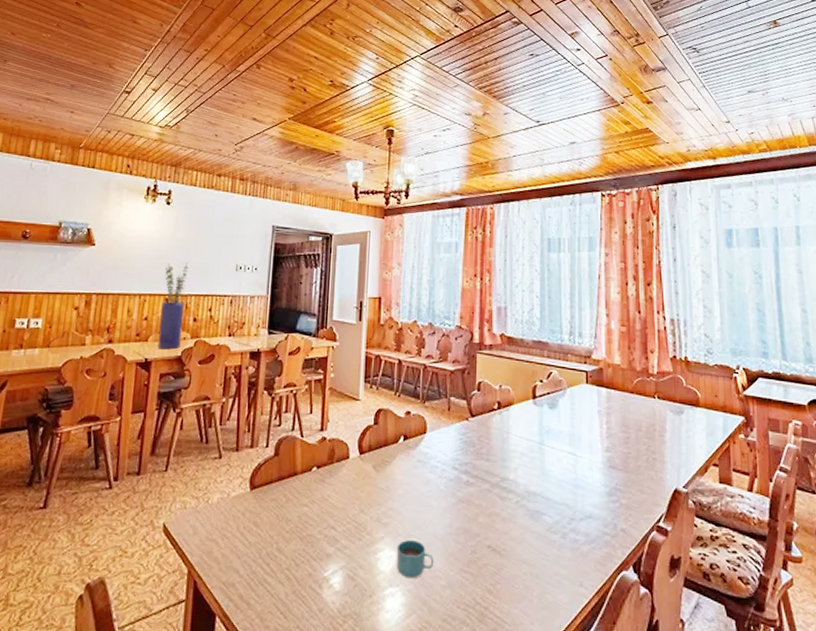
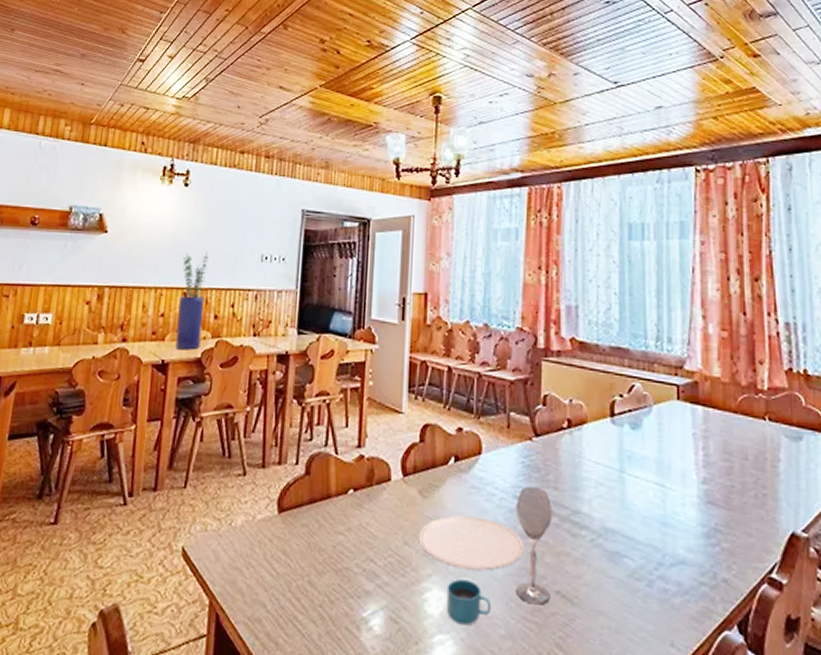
plate: none [372,486,461,532] -> present [418,515,524,571]
wineglass: none [455,458,486,558] -> present [516,486,553,605]

